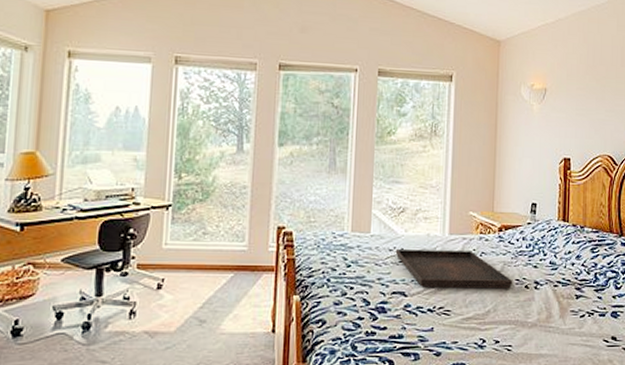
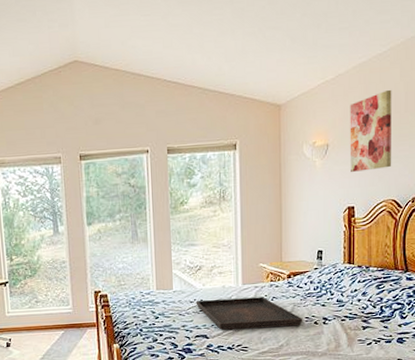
wall art: none [567,42,609,122] -> present [349,90,392,172]

